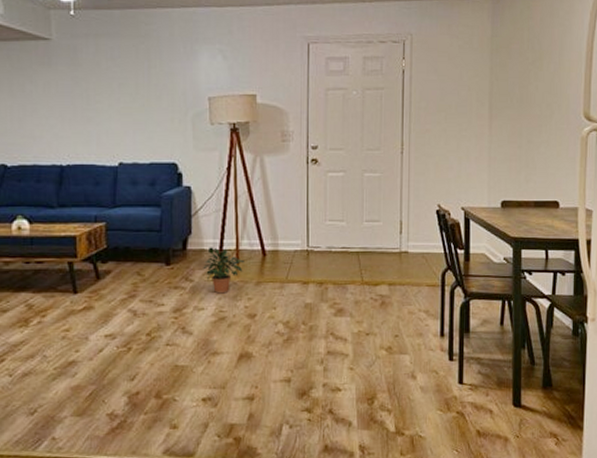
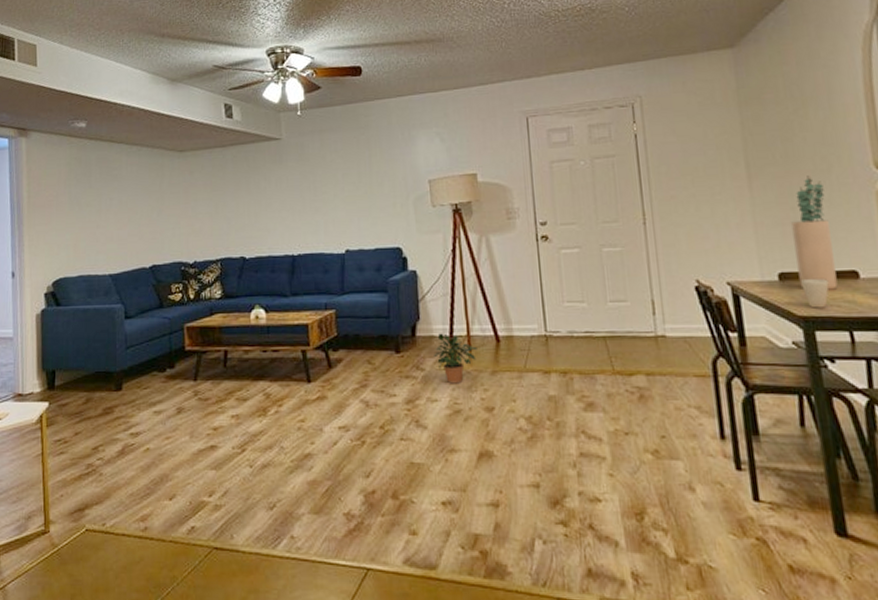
vase: none [516,119,545,216] -> present [791,175,838,290]
cup: none [517,206,537,231] -> present [801,278,830,308]

